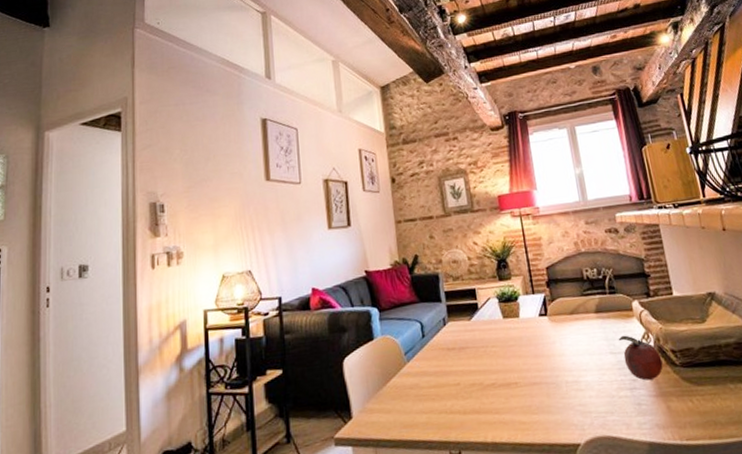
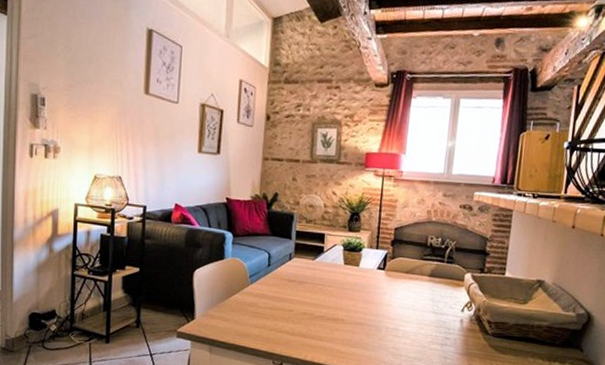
fruit: present [618,335,663,381] -> none [443,300,477,341]

